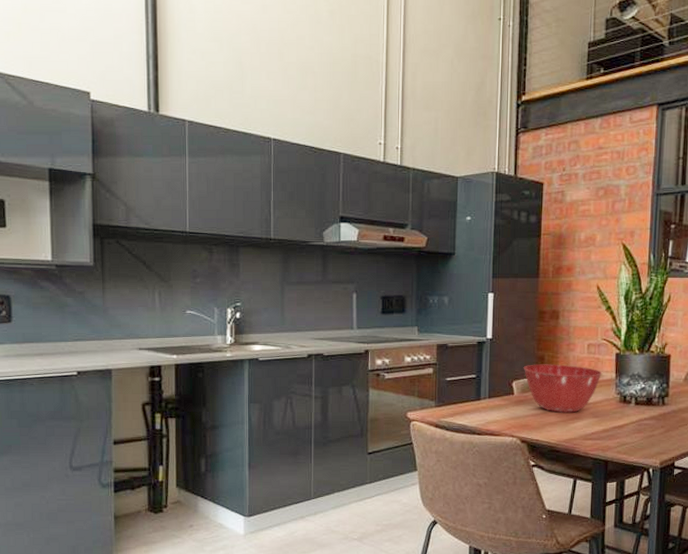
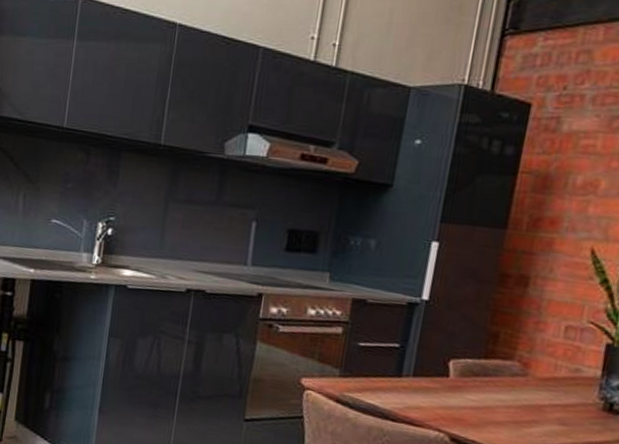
mixing bowl: present [523,364,603,413] -> none [467,341,583,414]

